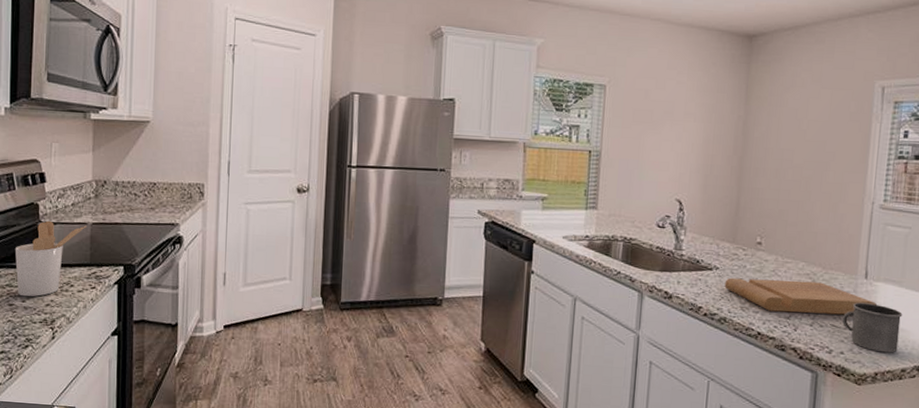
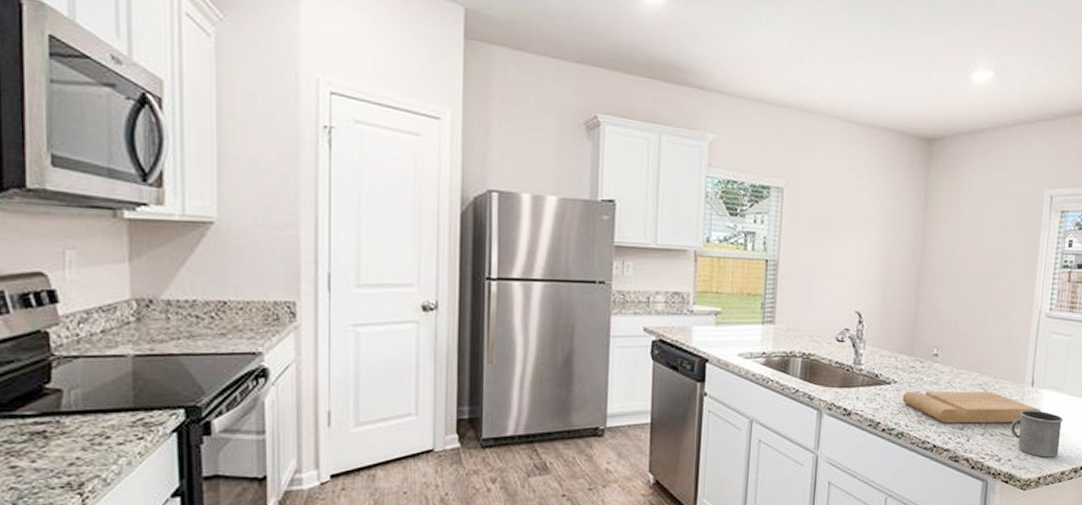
utensil holder: present [14,220,86,297] -> none [14,353,126,455]

